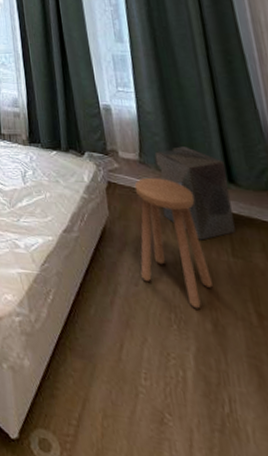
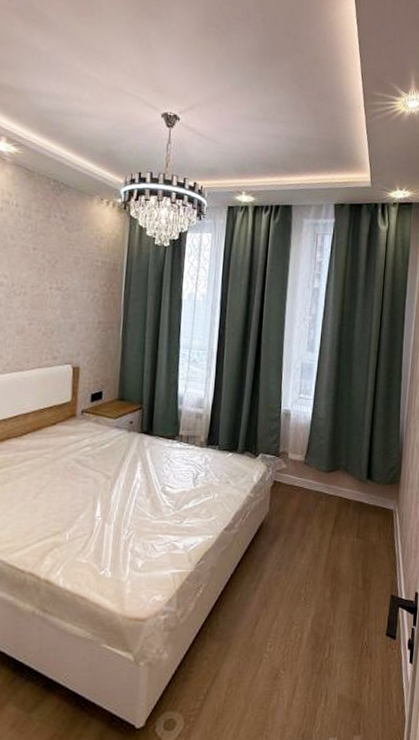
stool: present [134,177,213,309] -> none [285,476,339,582]
storage bin: present [153,146,236,241] -> none [314,449,368,527]

